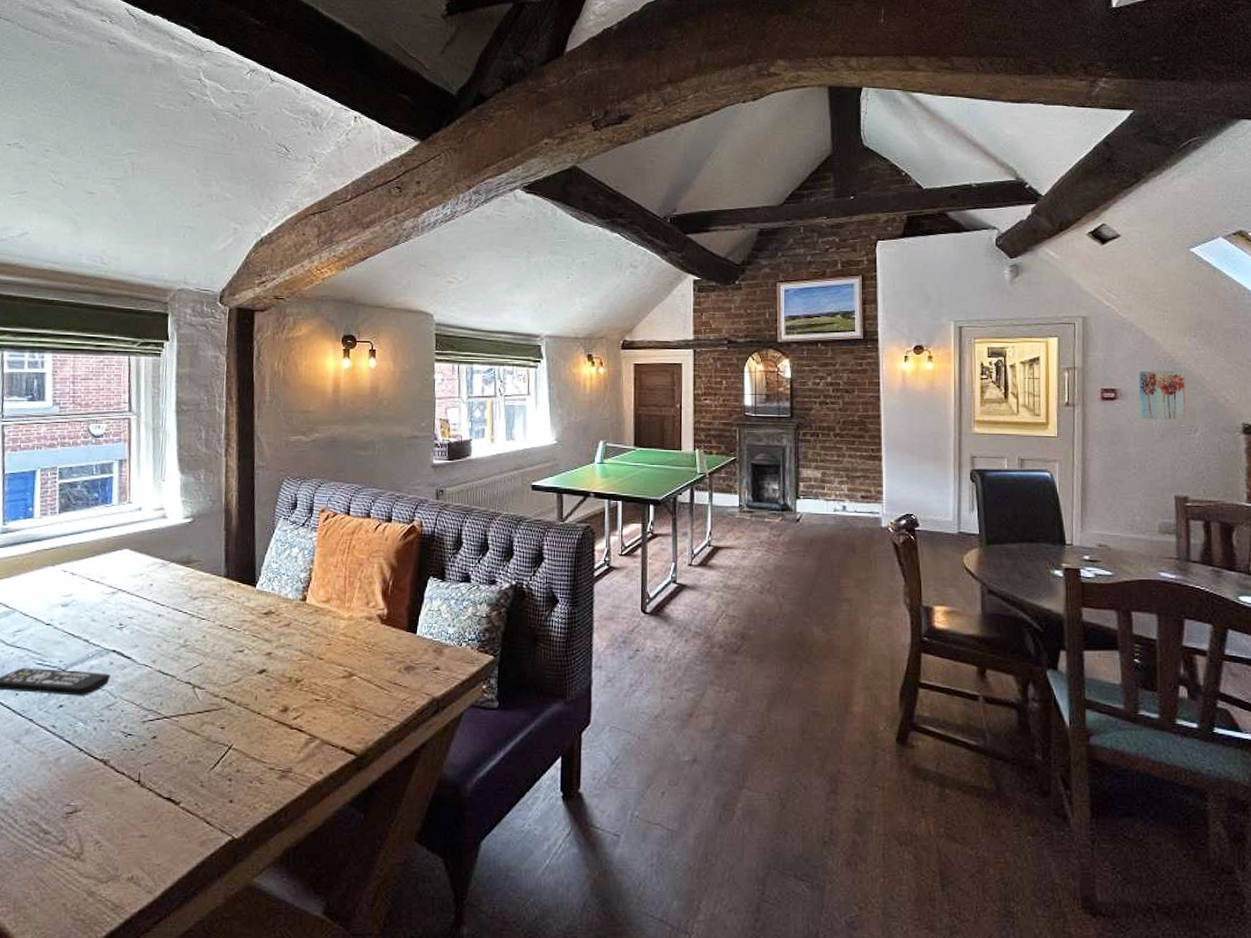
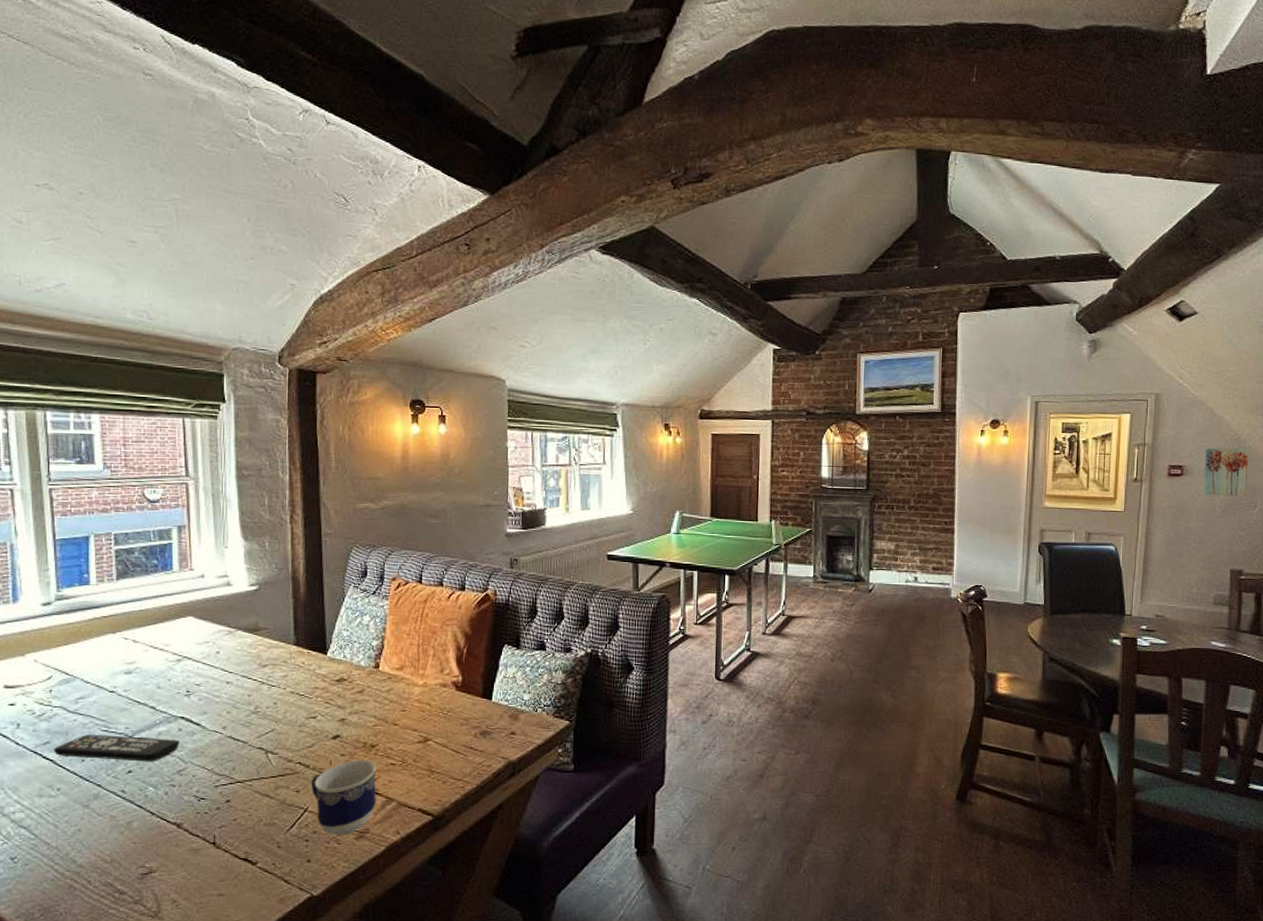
cup: none [236,695,301,774] -> present [311,759,377,835]

